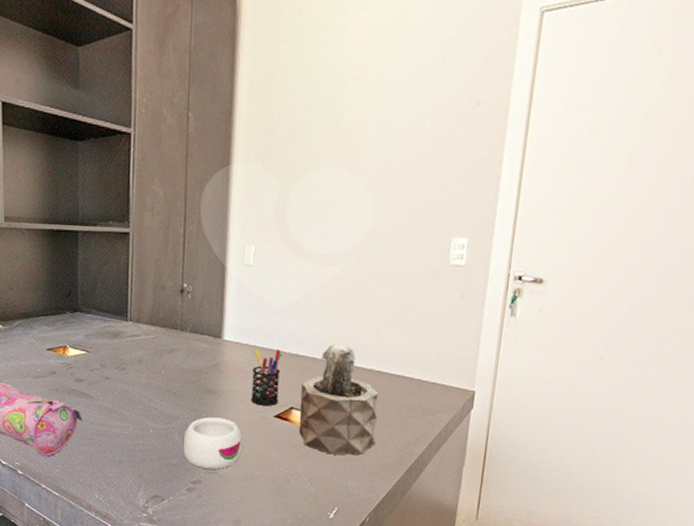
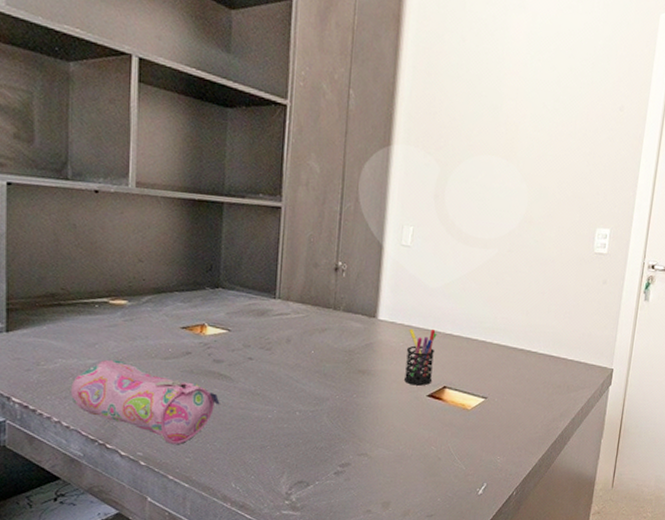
mug: present [183,417,243,470] -> none [331,397,395,451]
succulent plant: present [298,343,379,455] -> none [451,324,528,432]

